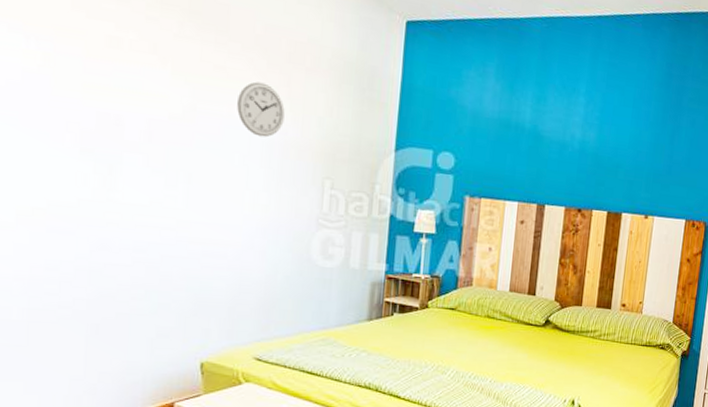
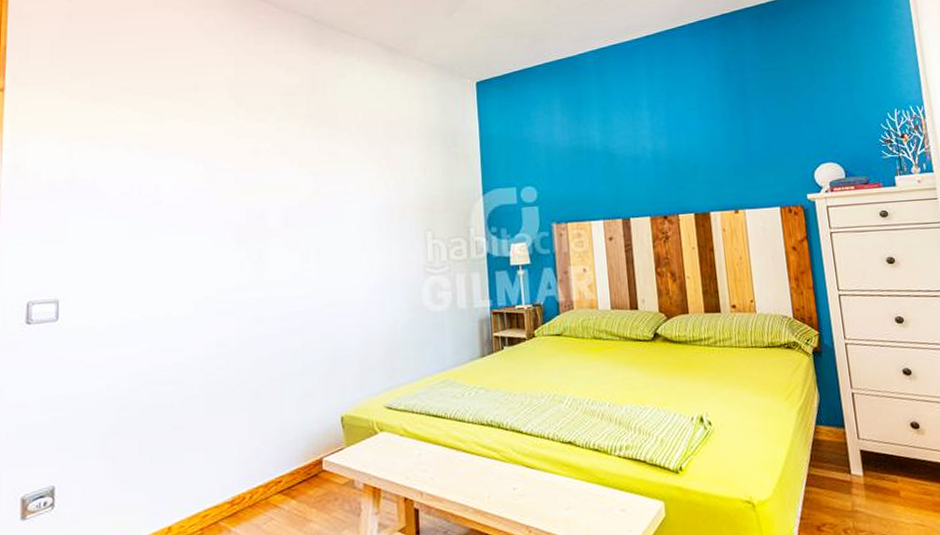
wall clock: present [237,81,285,138] -> none [349,159,387,205]

